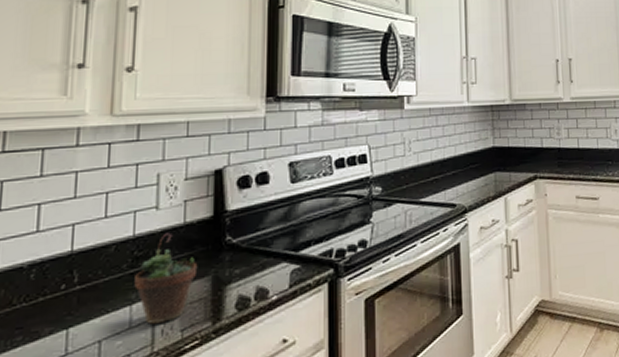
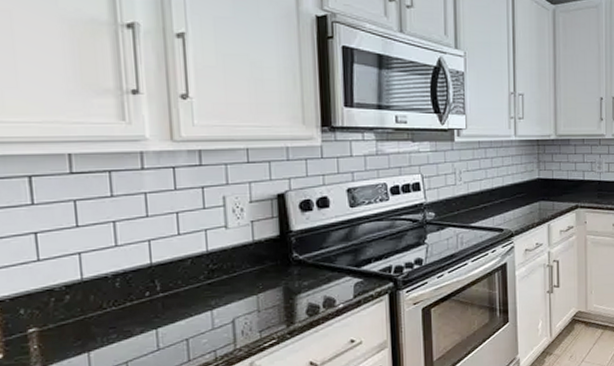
succulent plant: present [134,232,198,324] -> none [212,249,269,326]

